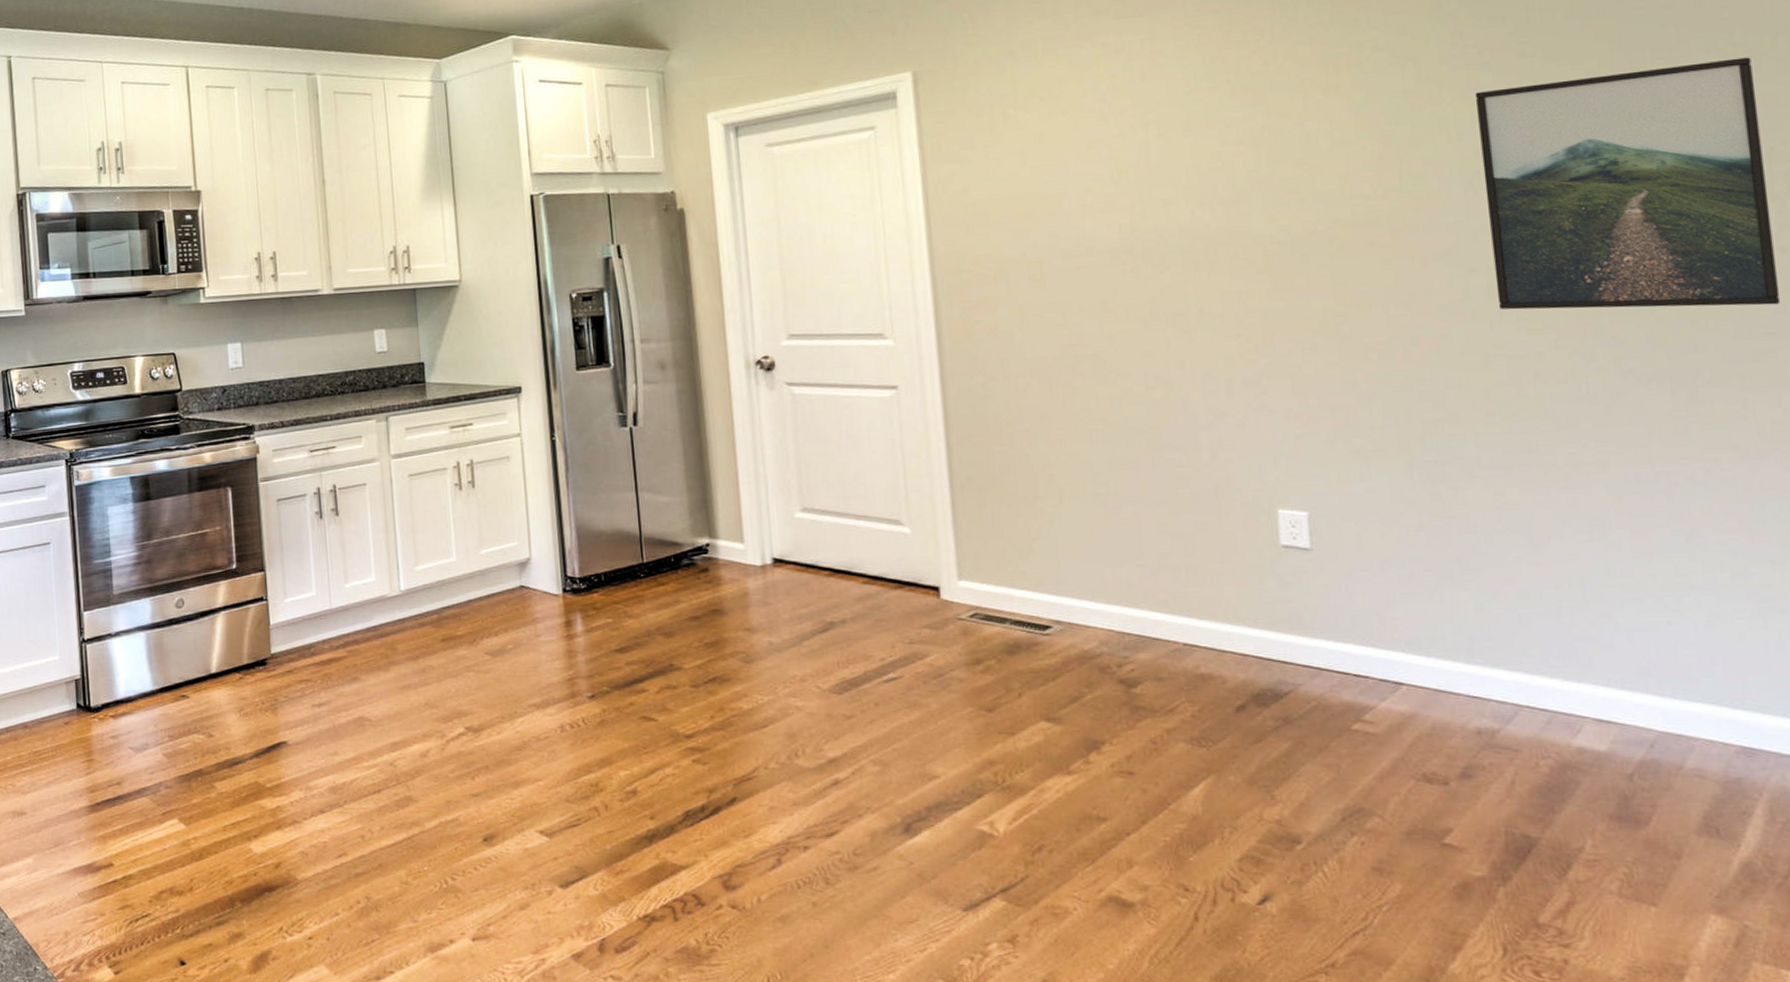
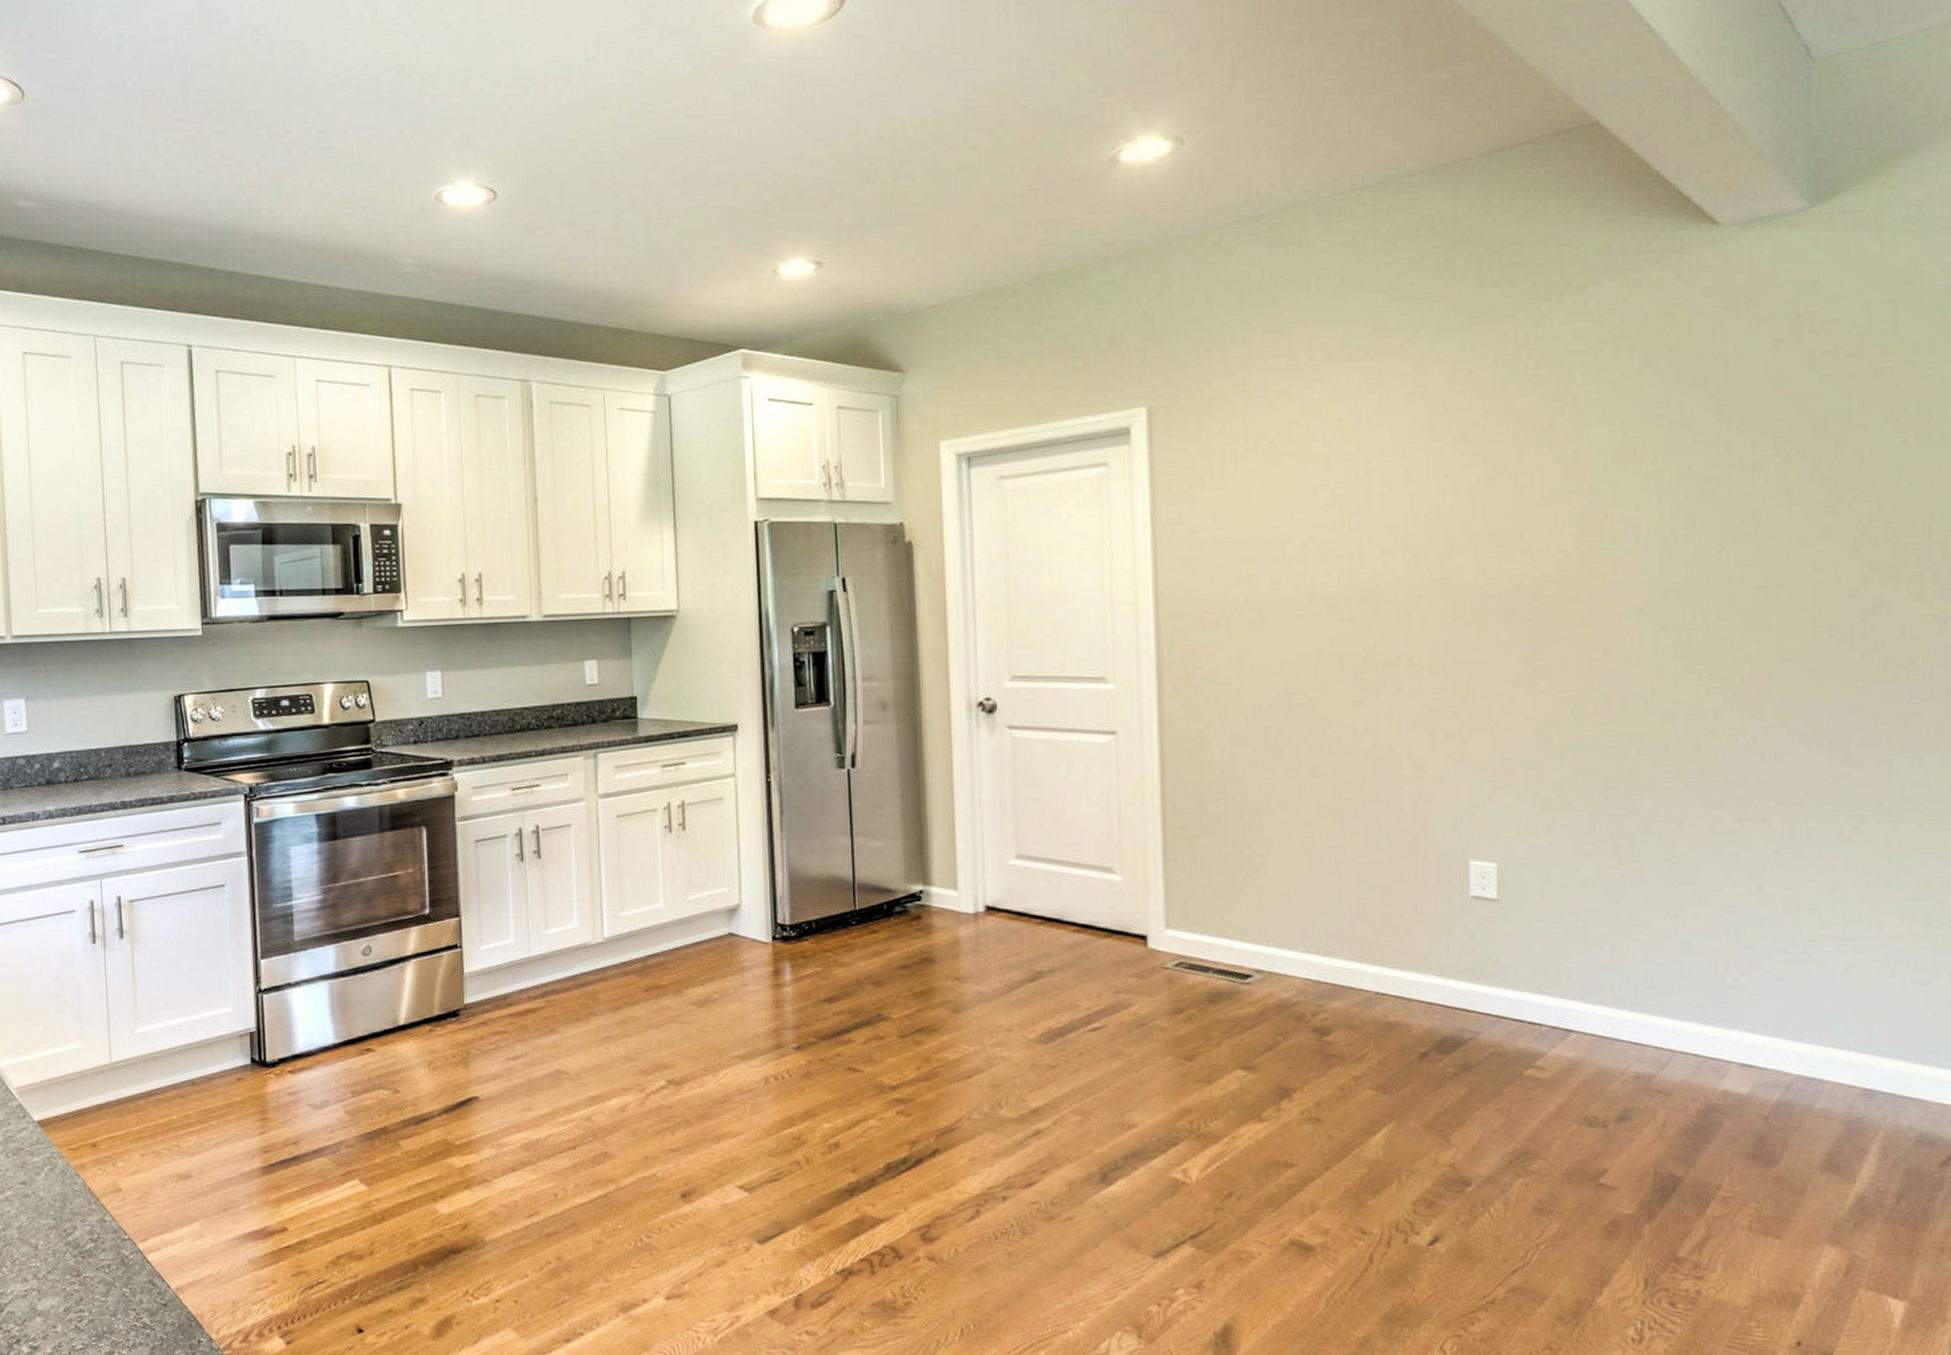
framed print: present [1474,57,1781,310] -> none [1675,429,1929,670]

